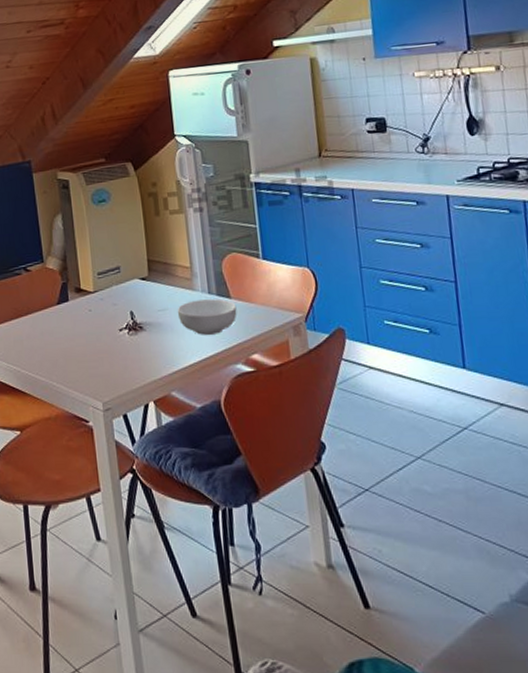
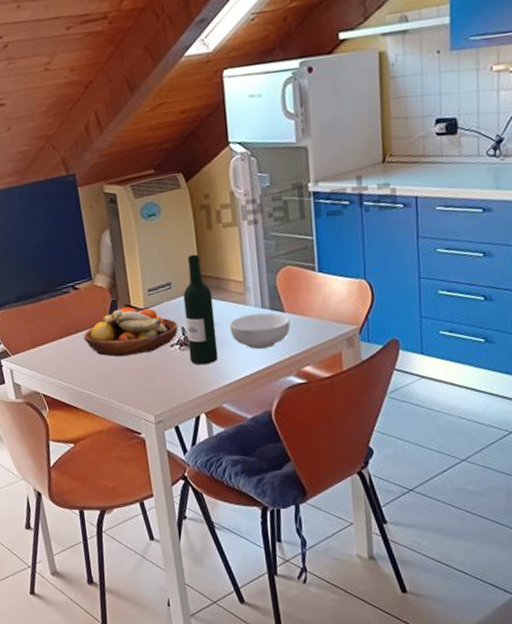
fruit bowl: none [33,289,127,341] -> present [83,306,178,357]
wine bottle: none [132,239,167,351] -> present [183,254,218,365]

